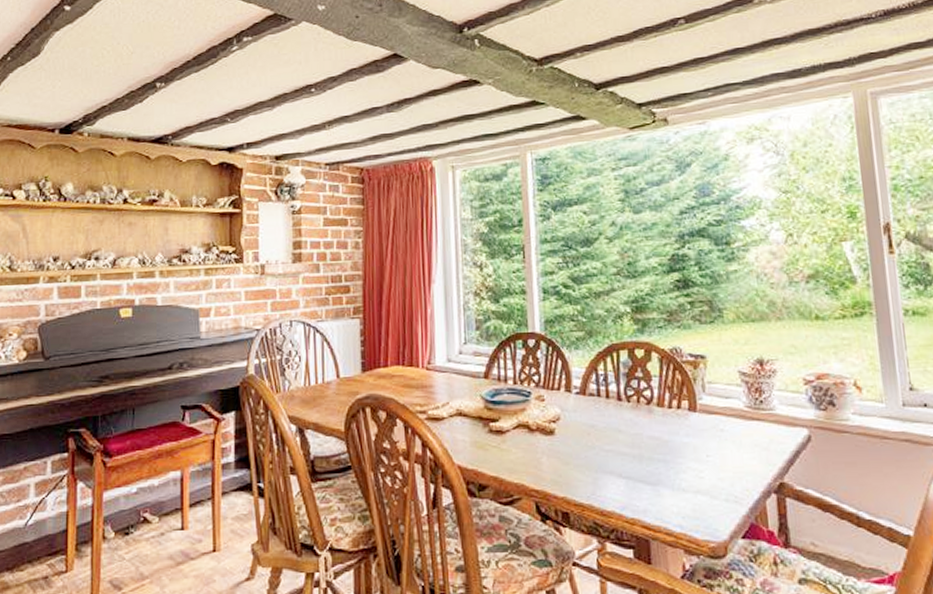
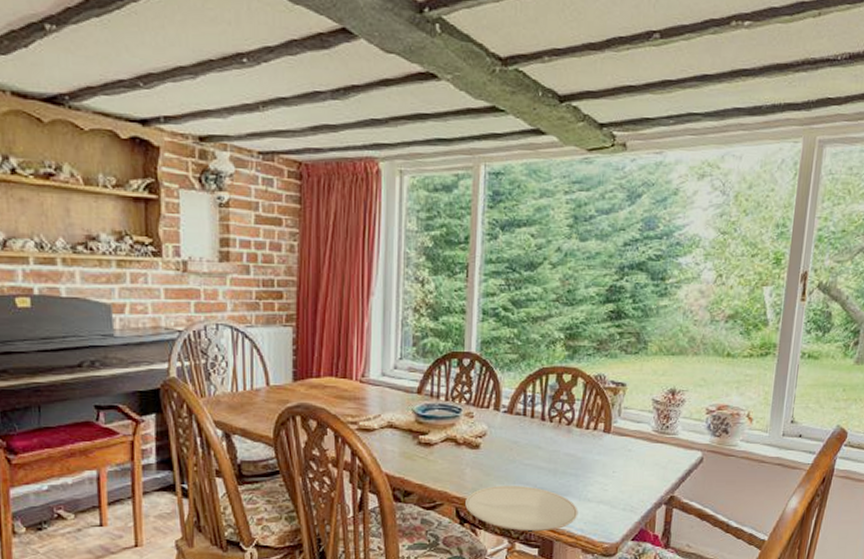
plate: none [545,474,674,529] -> present [465,485,578,532]

